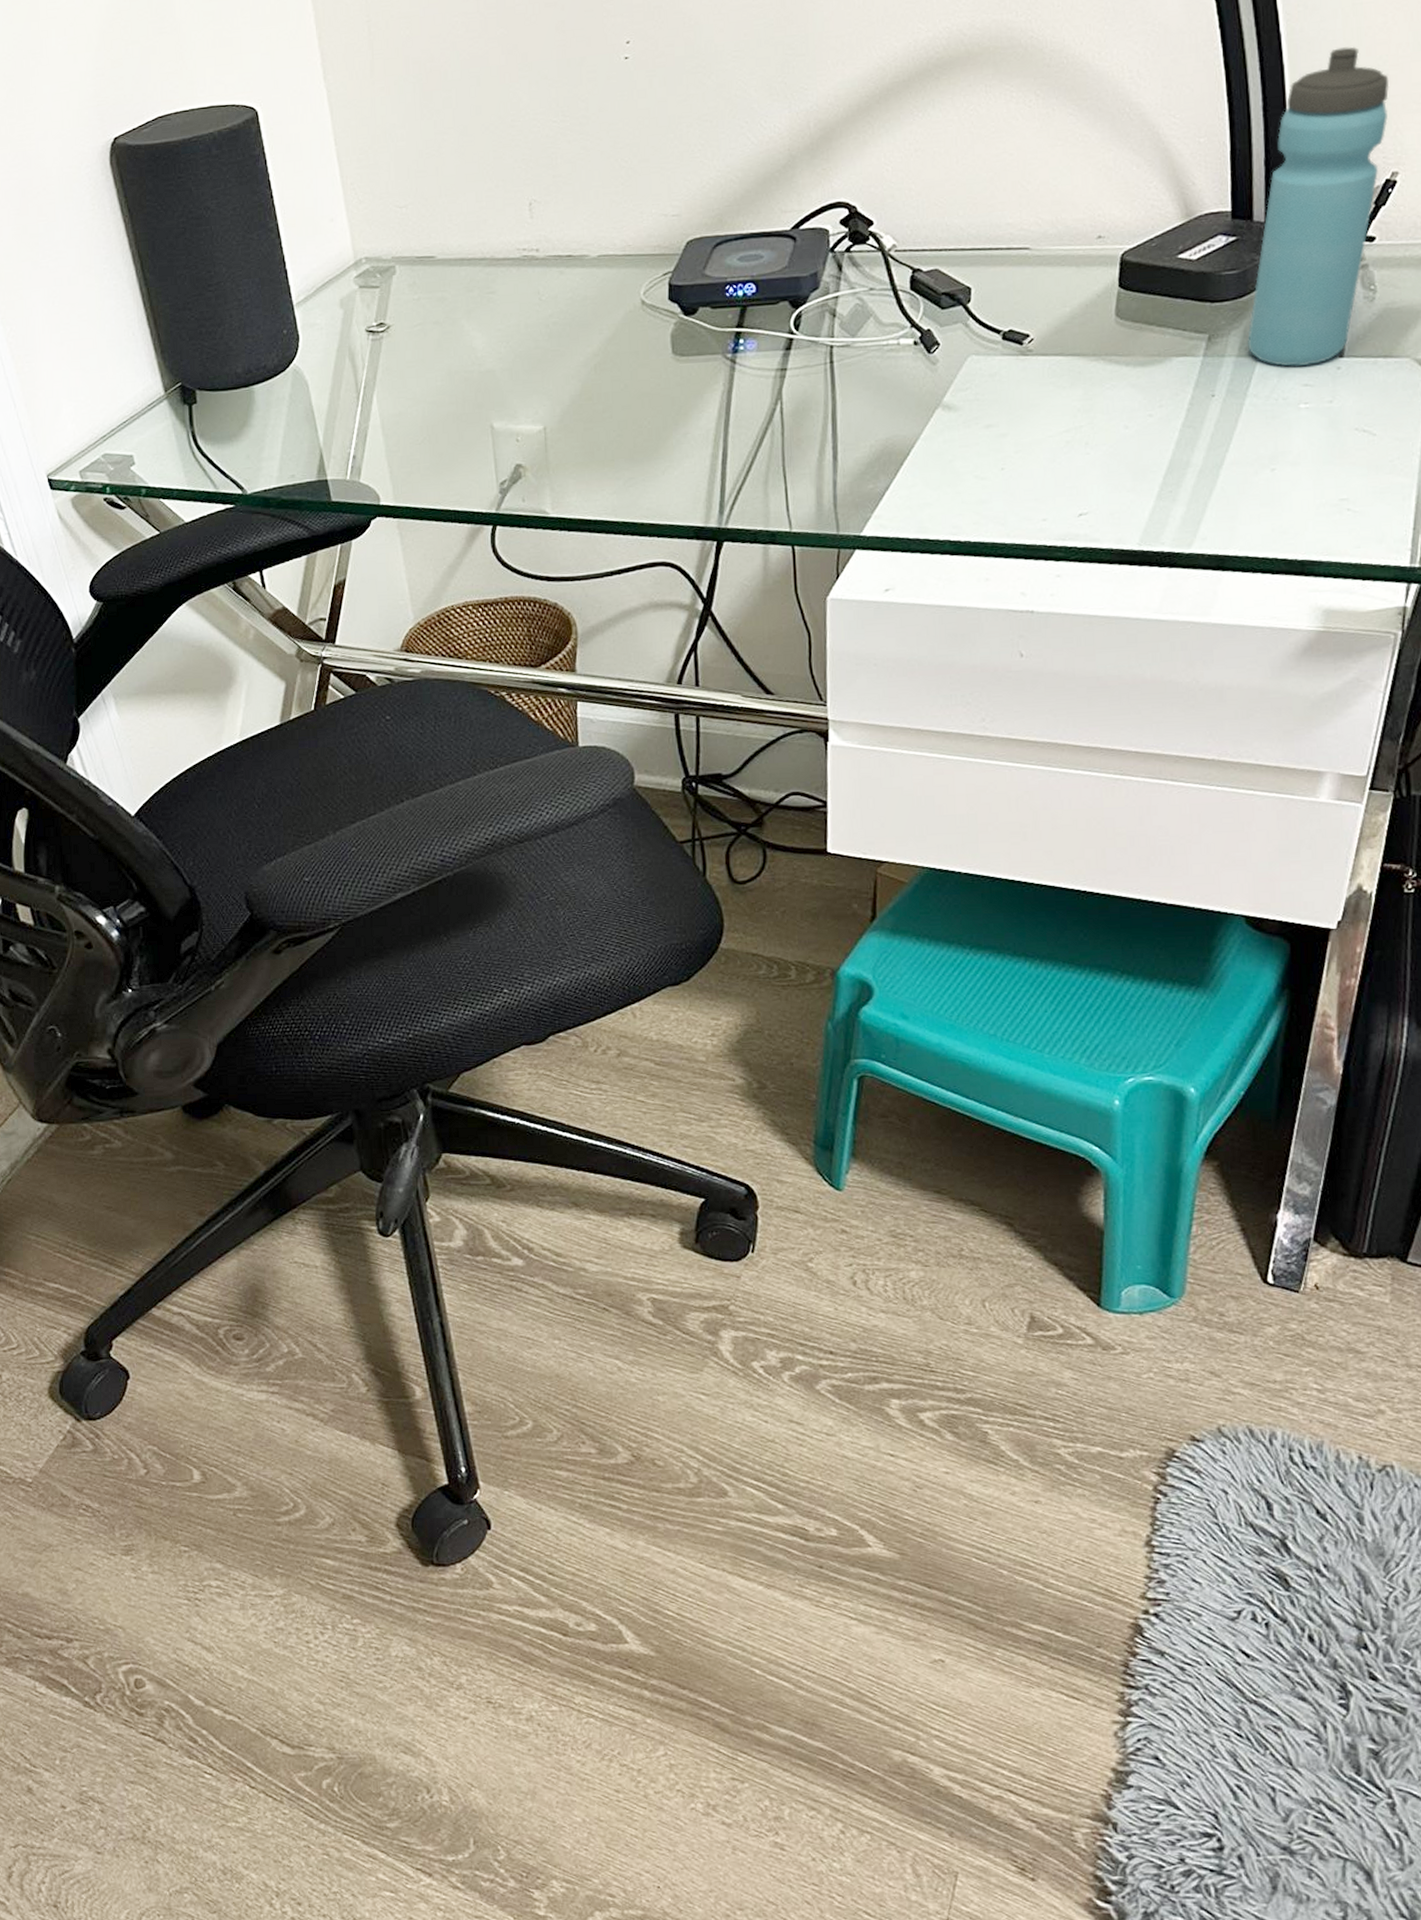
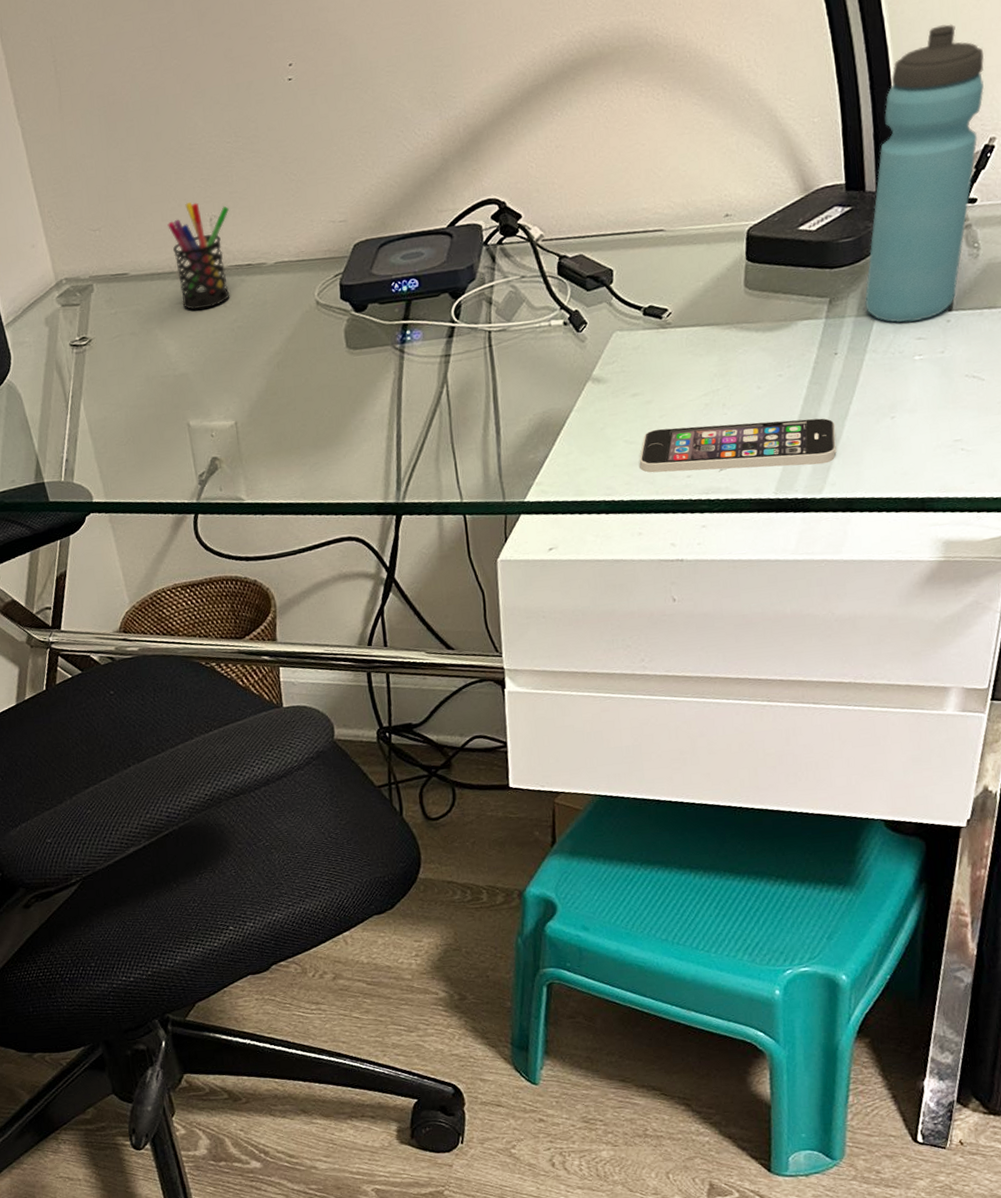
pen holder: none [482,183,552,301] -> present [167,201,230,310]
smartphone: none [990,465,1209,517] -> present [639,418,837,473]

